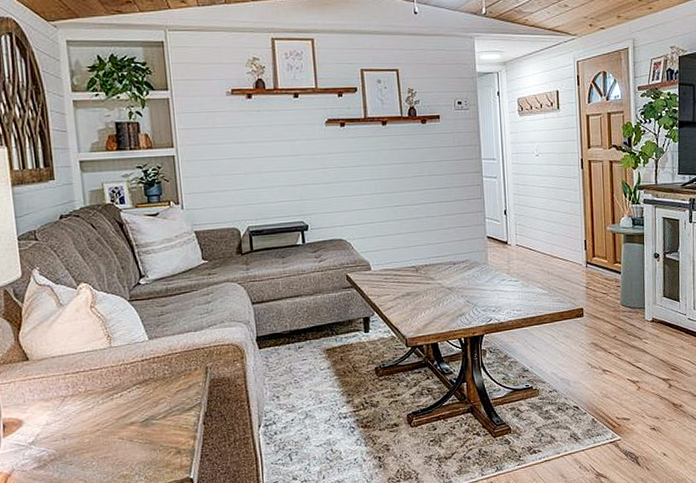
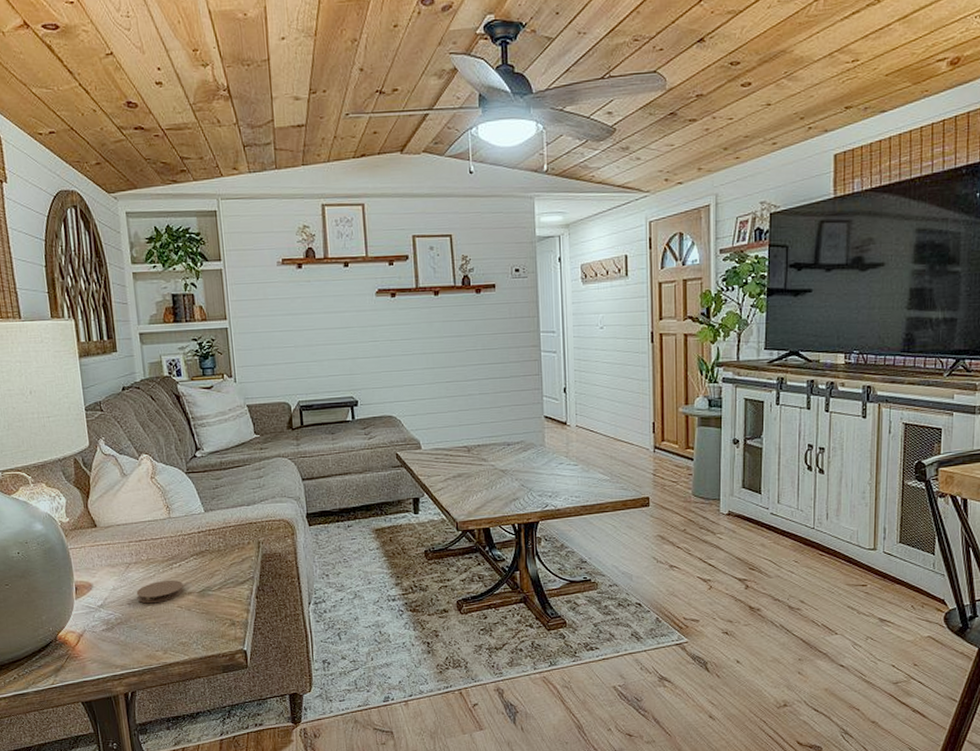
coaster: none [72,410,125,437] -> present [136,579,184,604]

